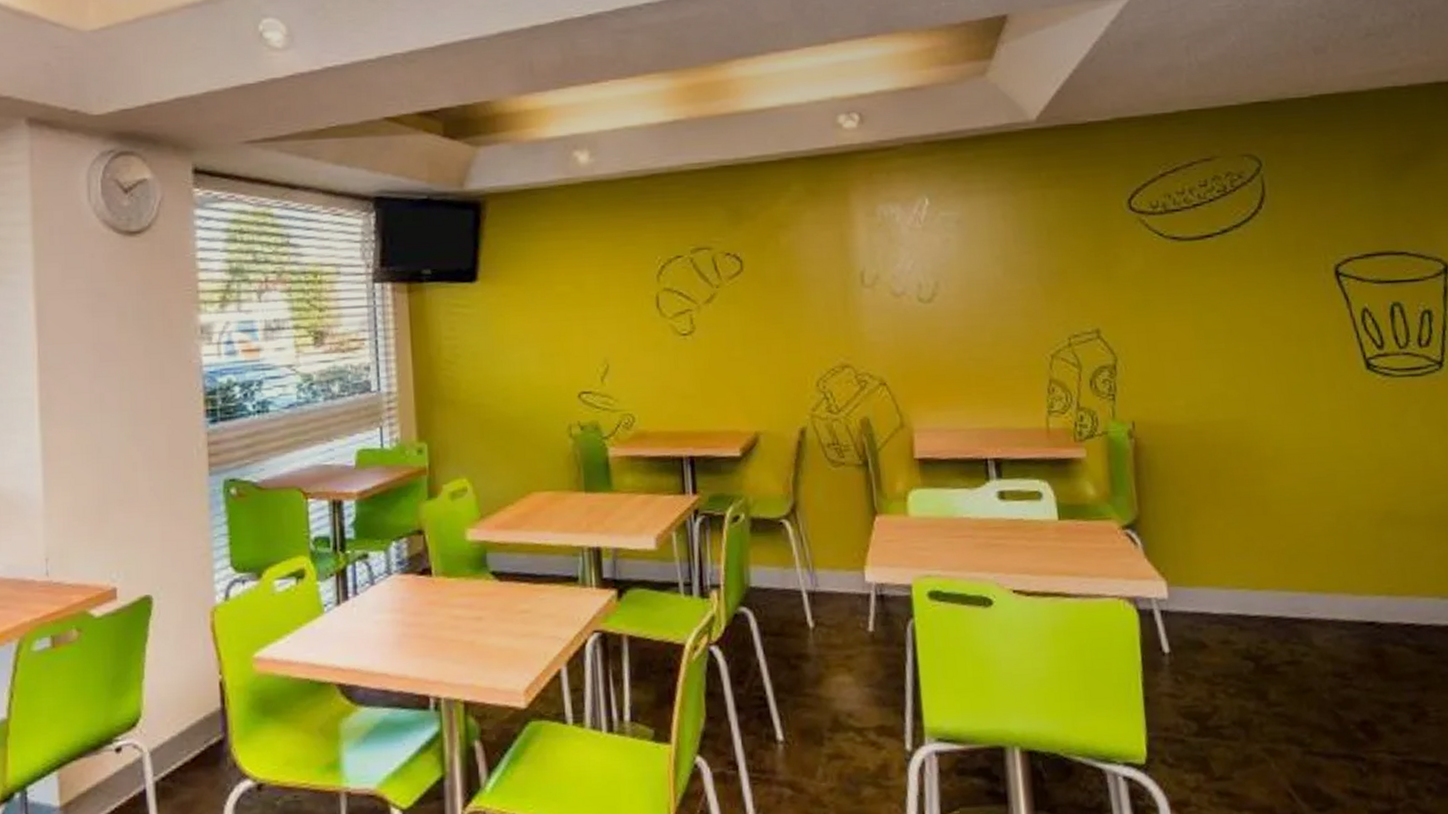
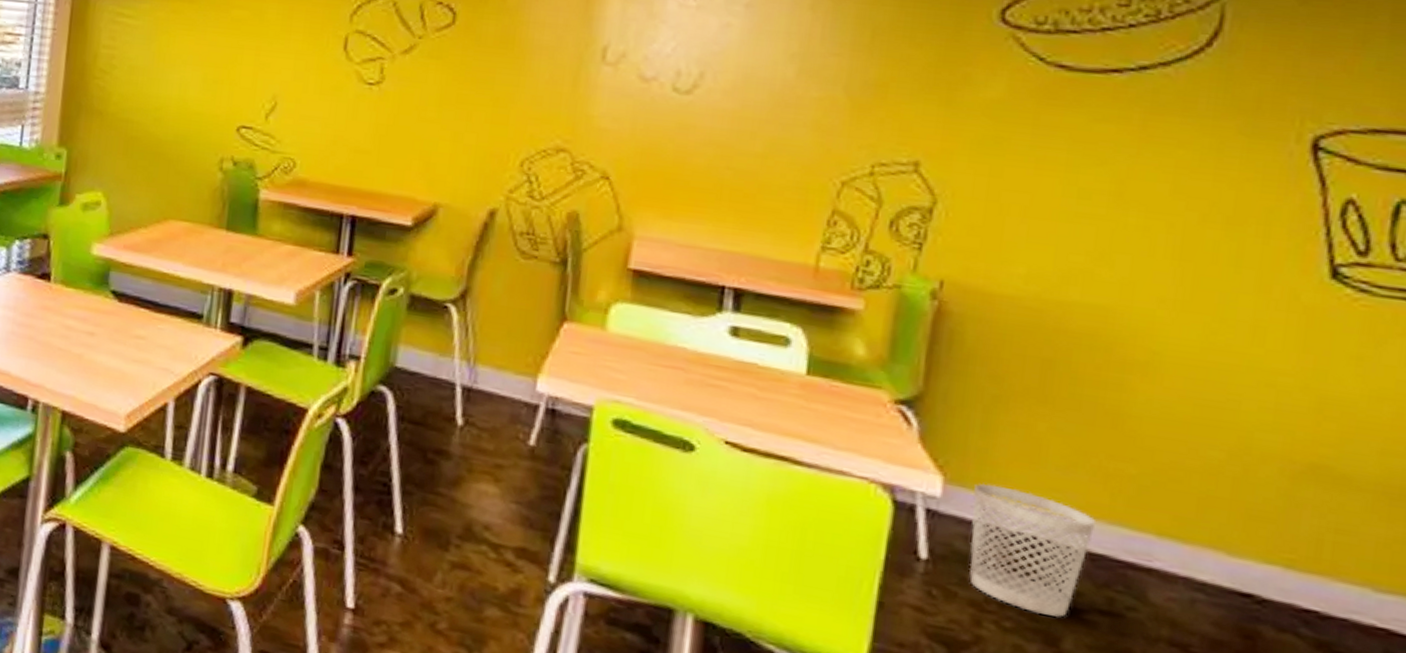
wastebasket: none [1188,579,1270,676] -> present [968,483,1095,617]

